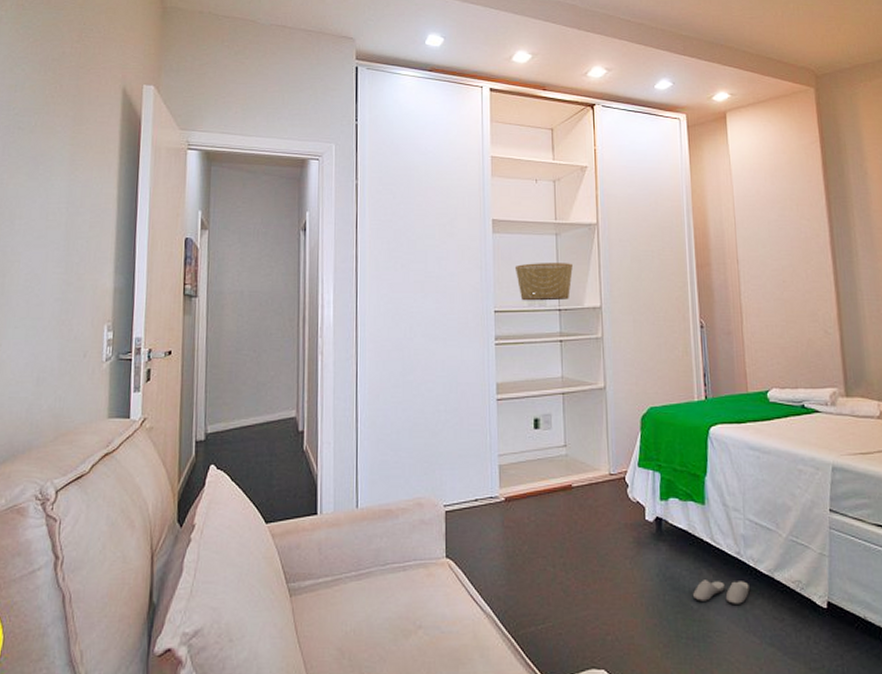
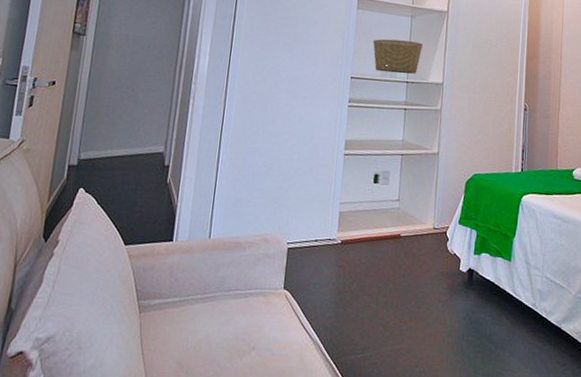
slippers: present [692,580,750,604] -> none [491,325,540,349]

